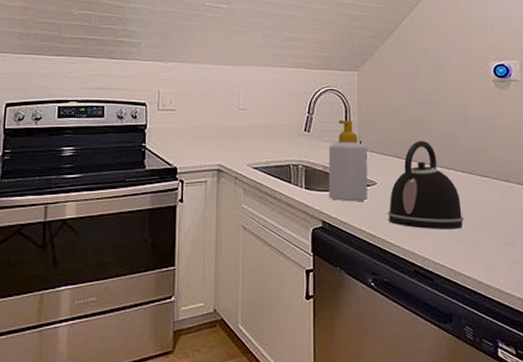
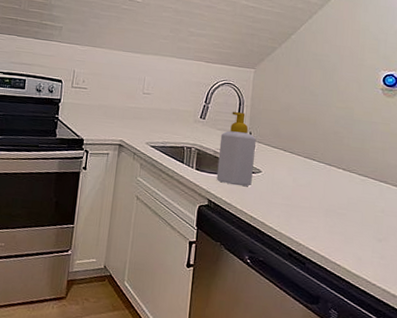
kettle: present [388,140,464,229] -> none [269,136,340,221]

